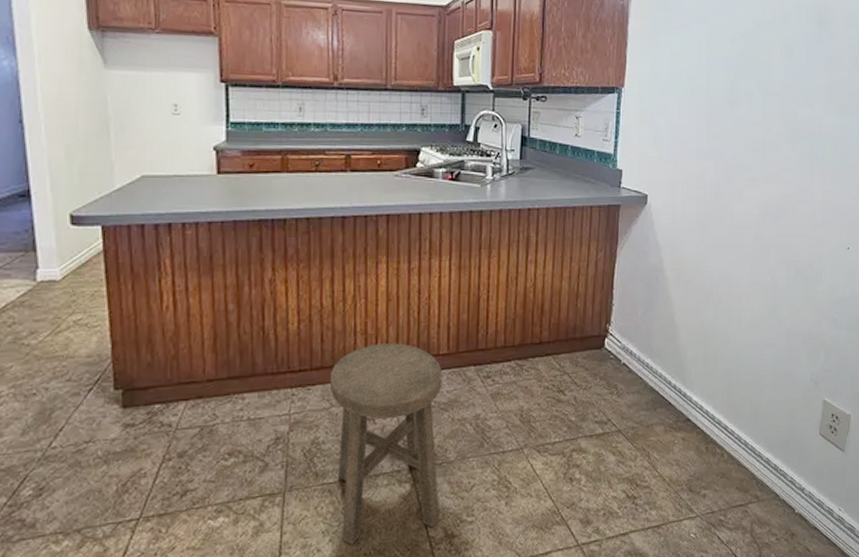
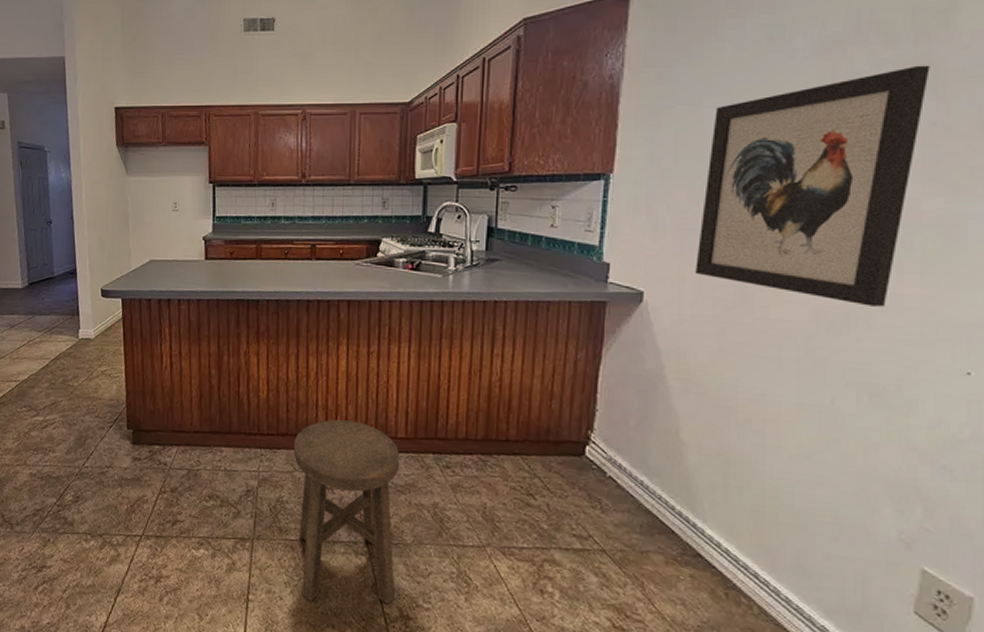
wall art: none [684,11,828,201] -> present [695,65,930,307]

